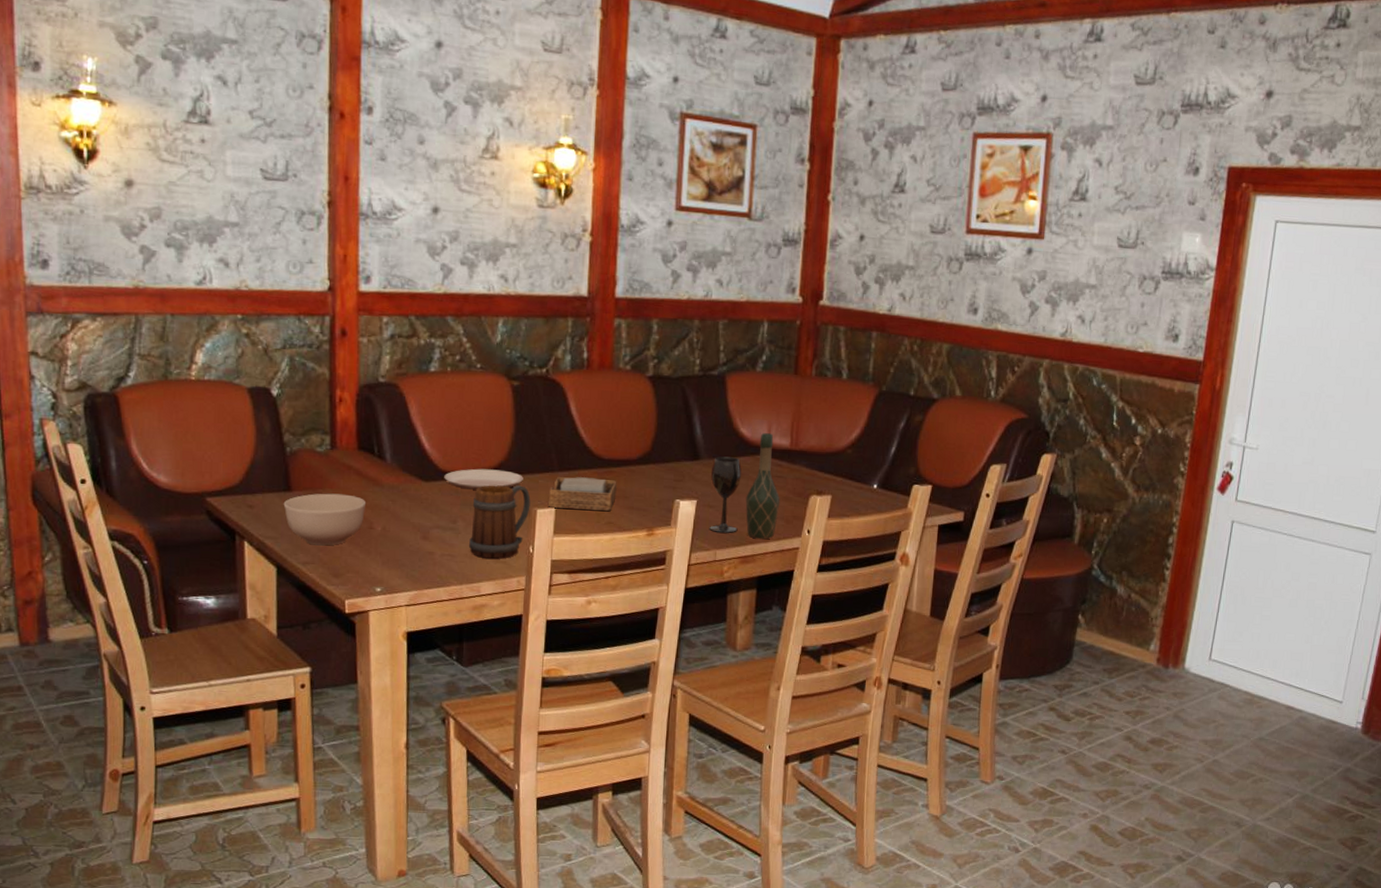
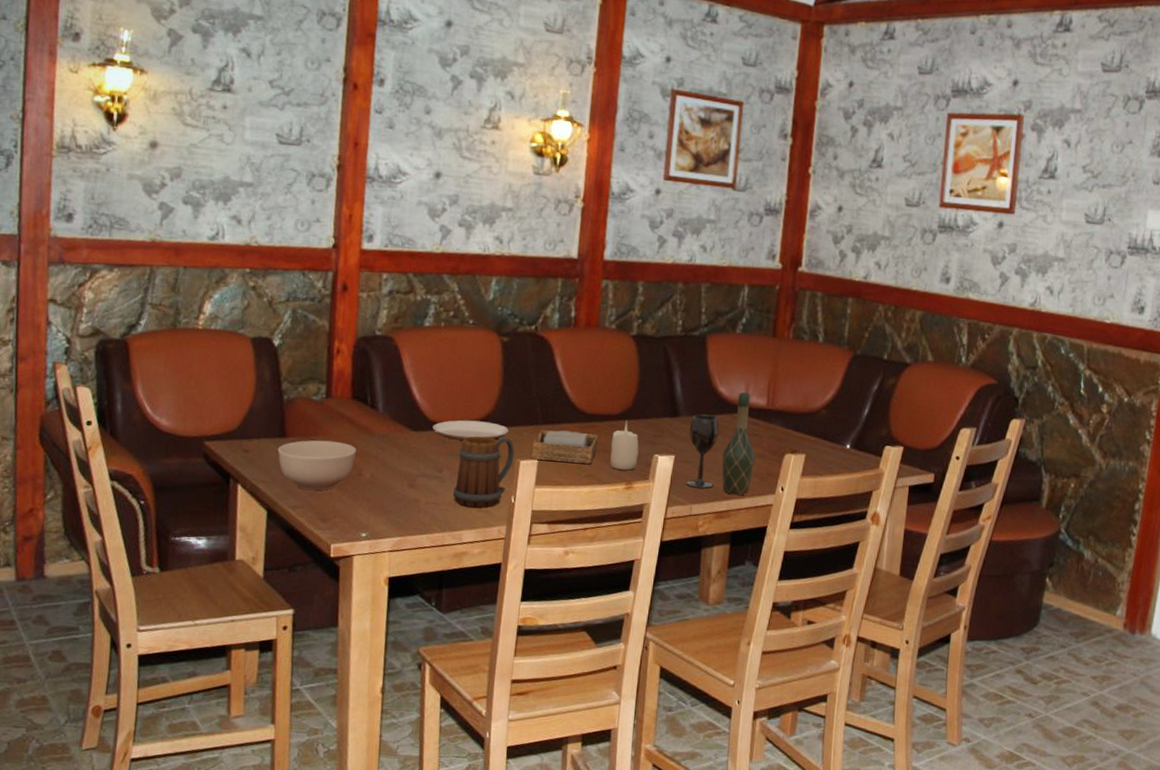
candle: none [630,464,660,517] -> present [610,420,639,471]

